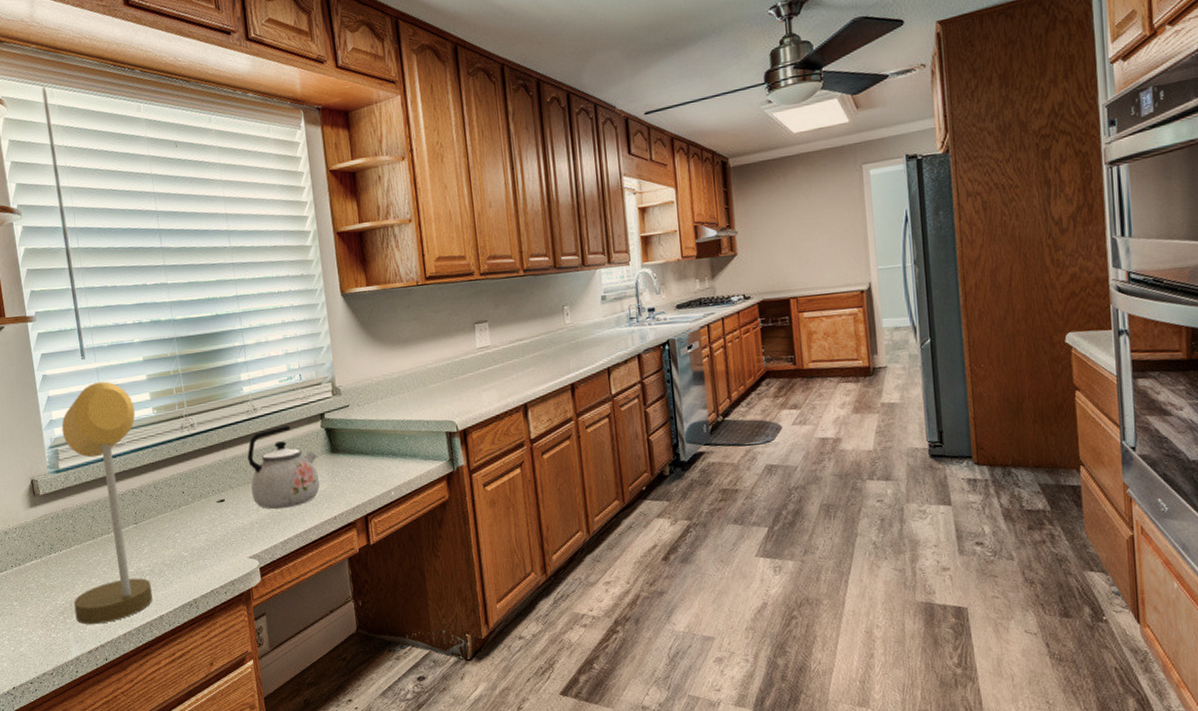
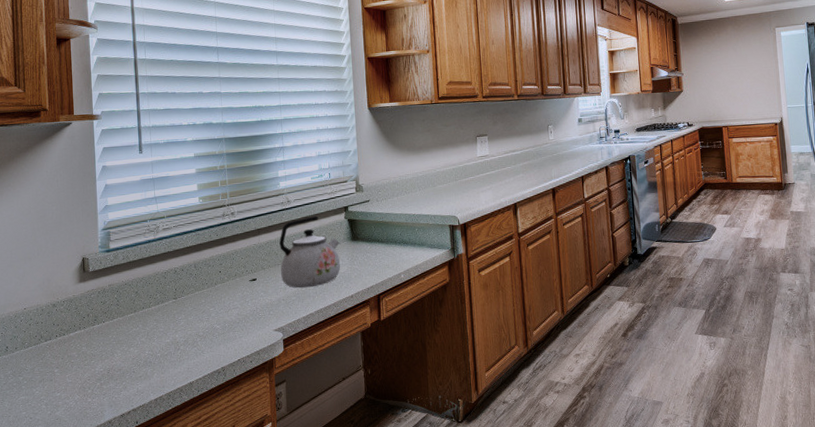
desk lamp: present [61,381,153,624] -> none [111,173,185,390]

